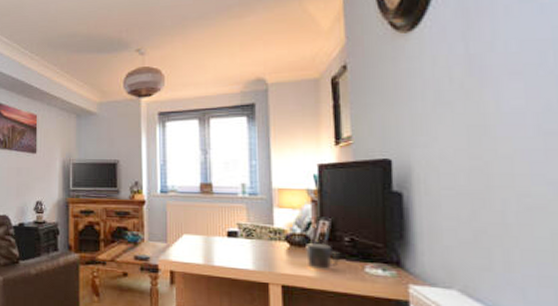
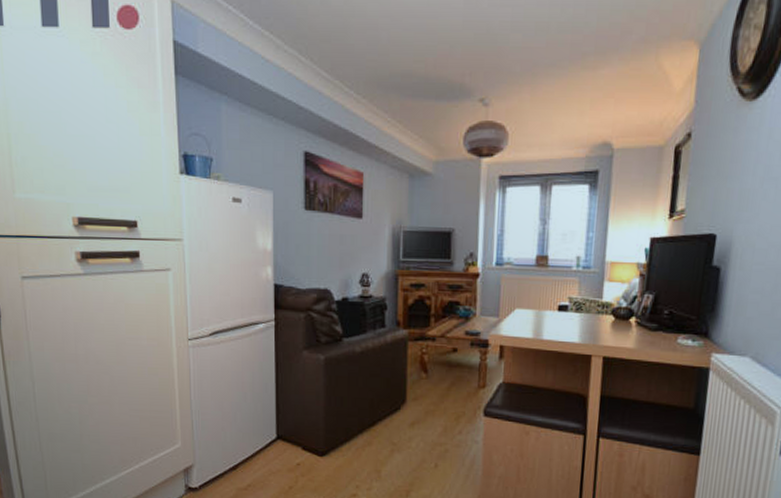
mug: present [304,243,339,272] -> none [627,316,657,343]

